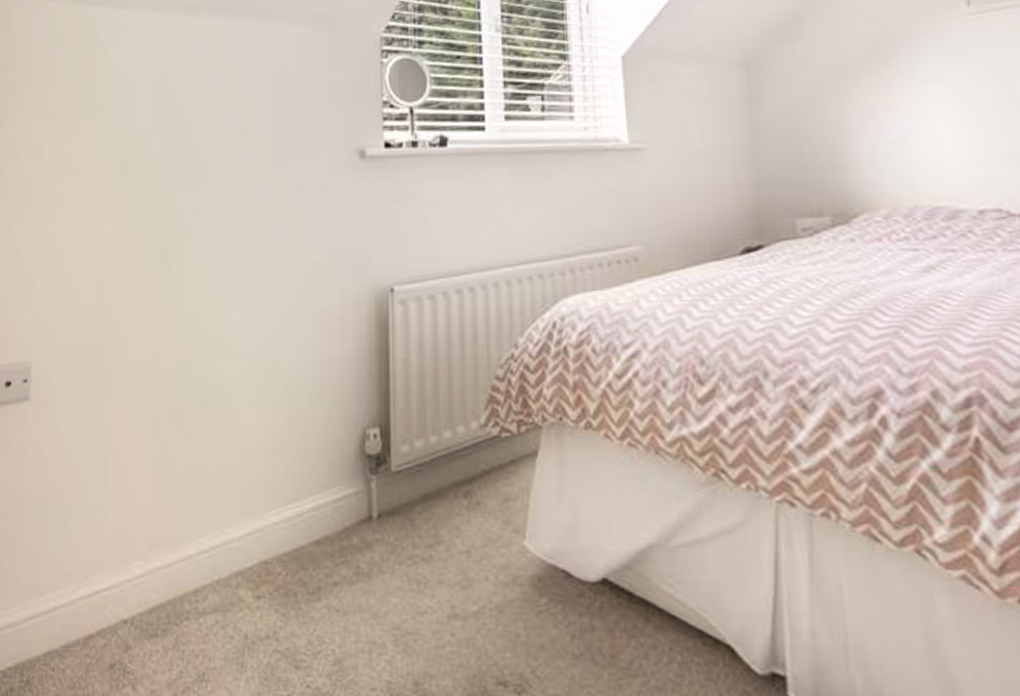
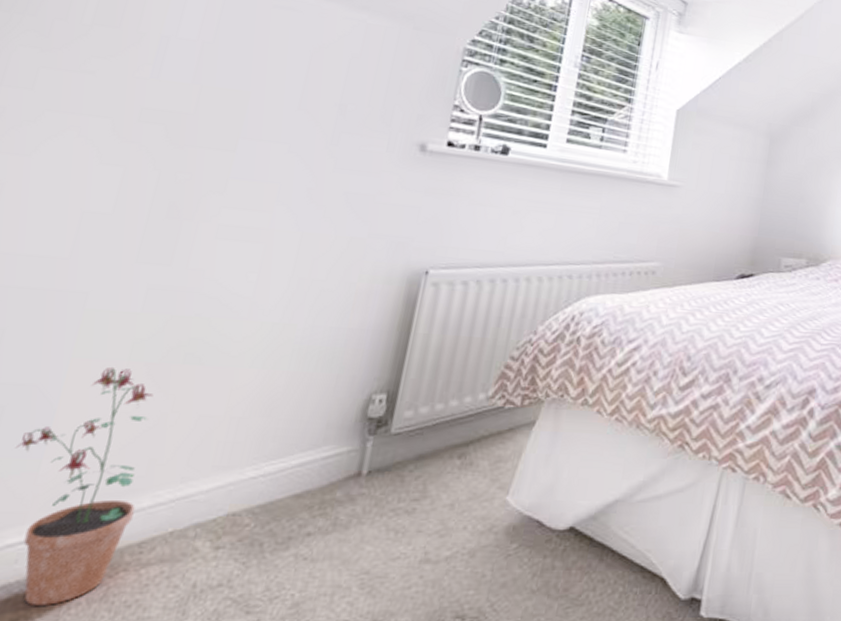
potted plant: none [86,417,184,652] -> present [16,368,154,605]

